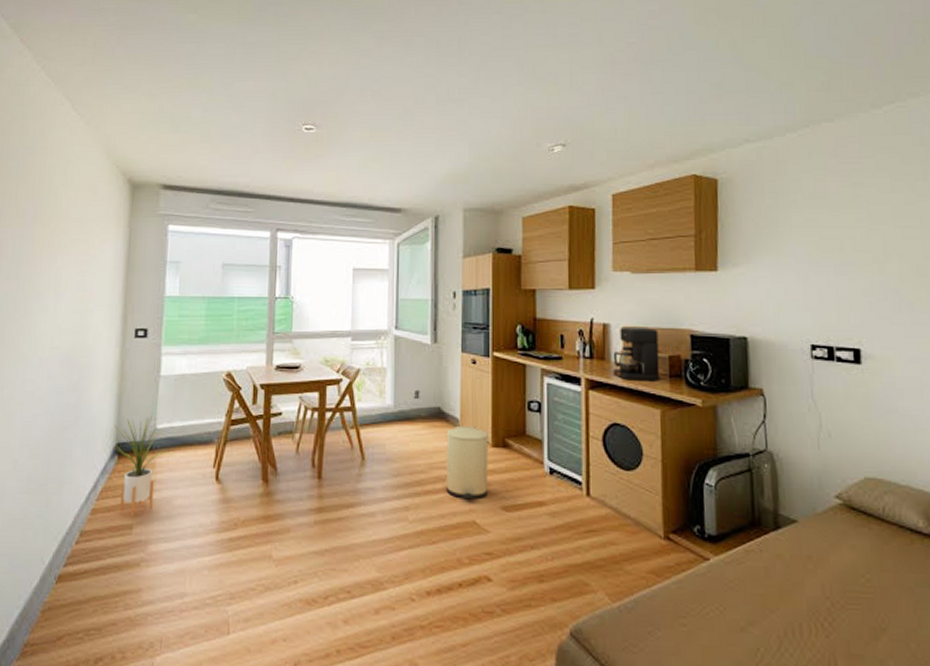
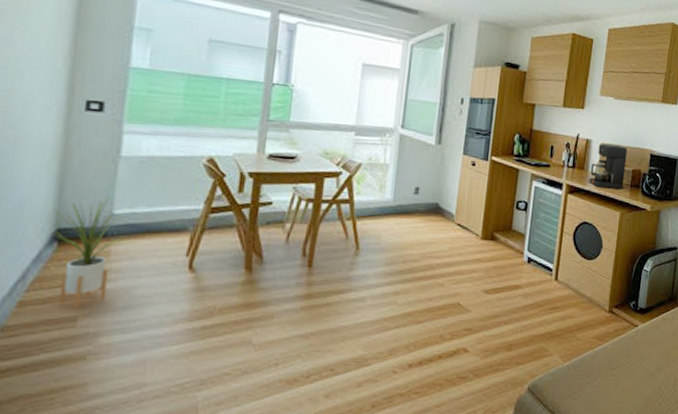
pedal bin: present [446,425,489,500] -> none [436,220,479,285]

